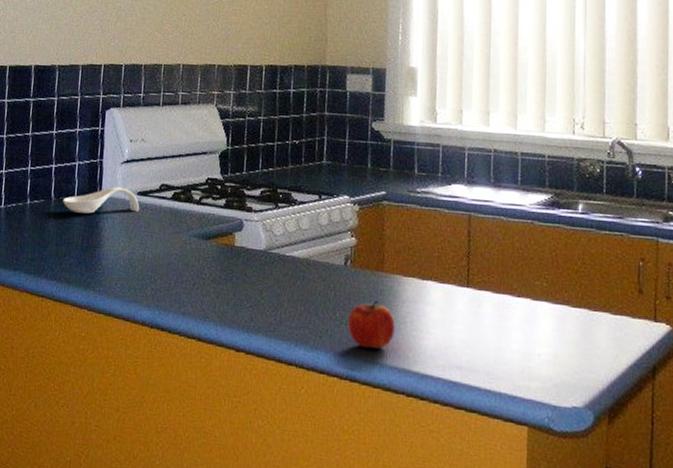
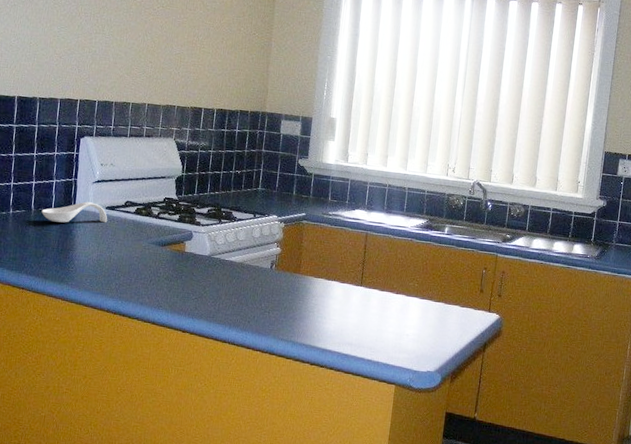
fruit: present [348,300,395,349] -> none [270,294,306,331]

